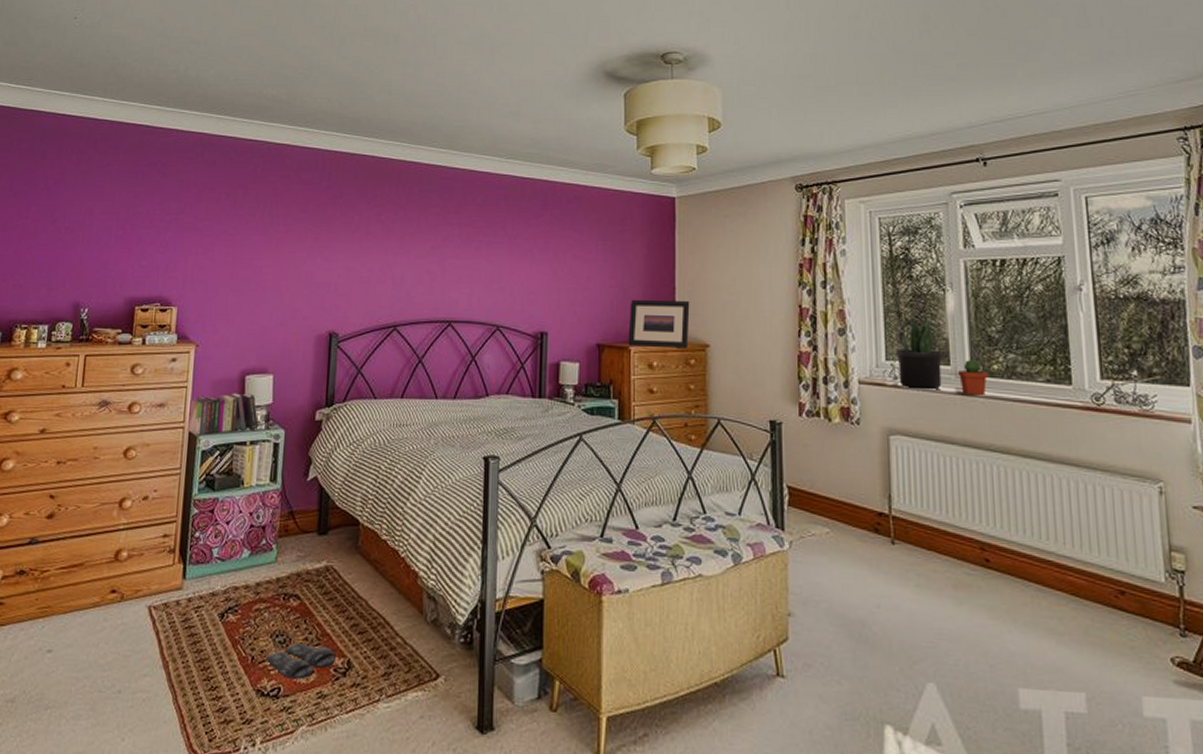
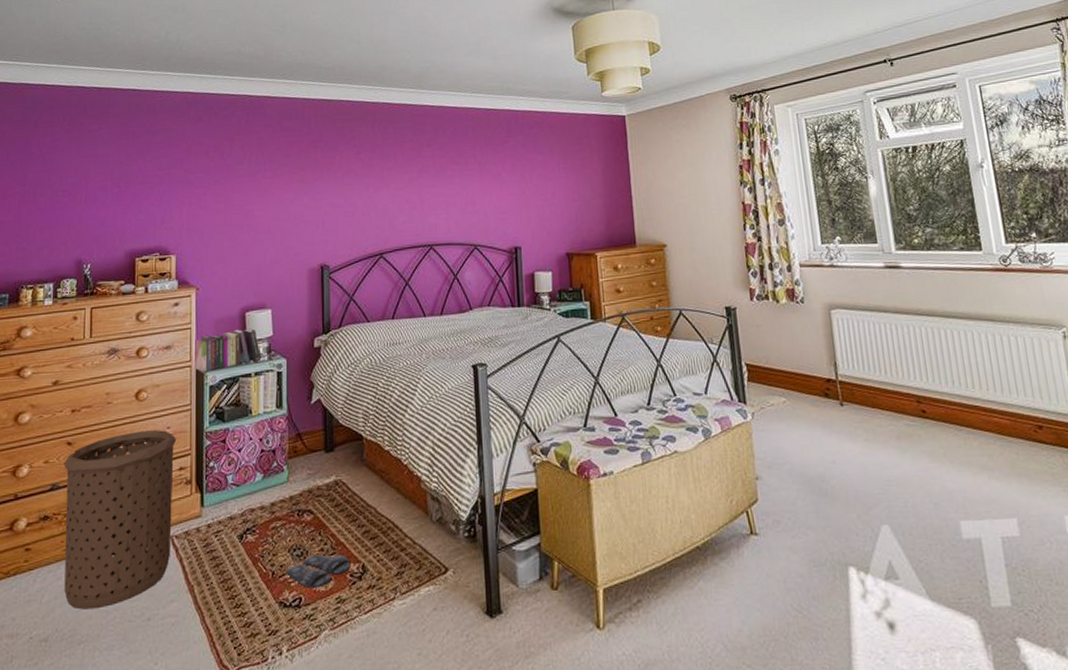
laundry basket: none [35,491,163,674] -> present [64,430,177,610]
picture frame: present [628,300,690,349] -> none [593,207,648,252]
planter: present [896,320,942,390] -> none [830,205,872,267]
succulent plant: present [957,360,988,396] -> none [884,236,910,268]

